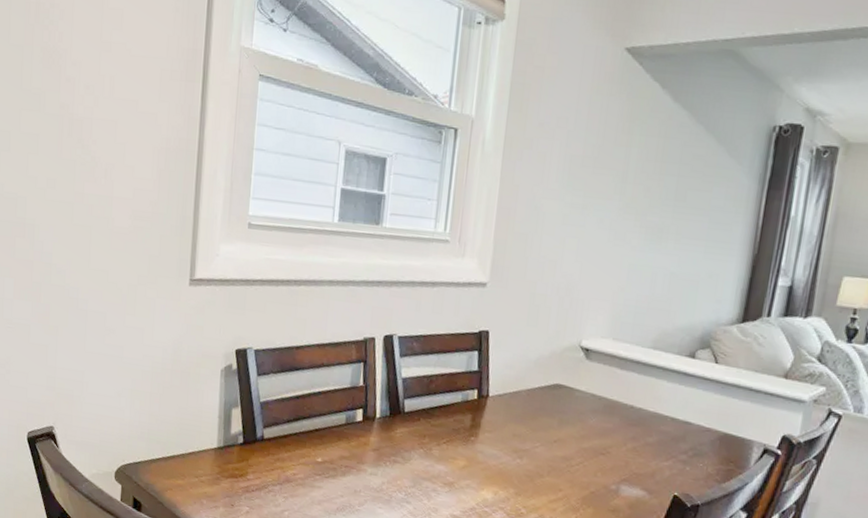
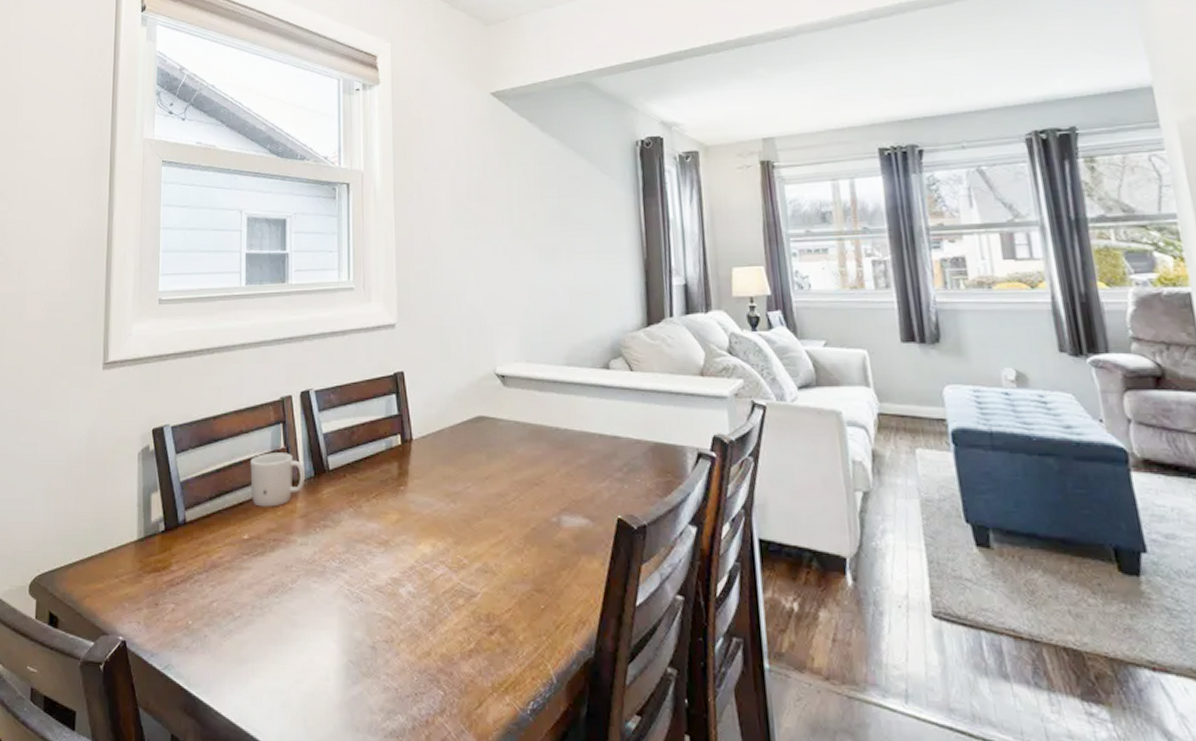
mug: none [327,388,381,438] -> present [250,452,305,507]

